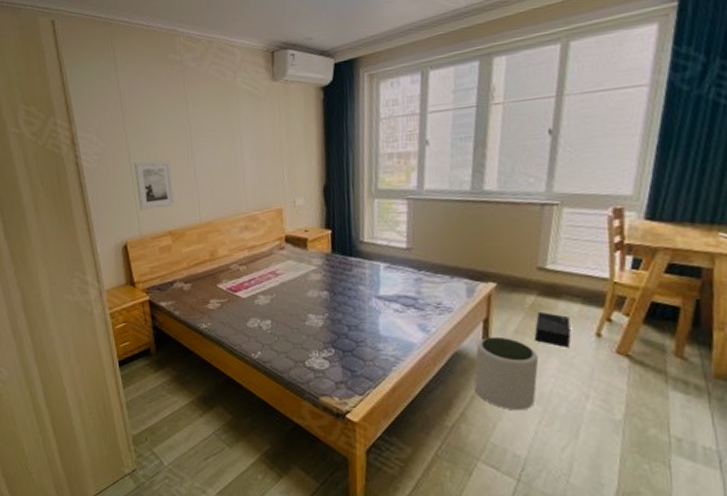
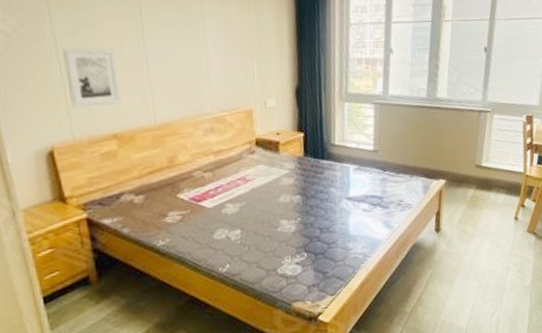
plant pot: present [474,336,539,411] -> none [428,226,476,289]
shoe box: present [534,311,571,347] -> none [473,202,498,231]

